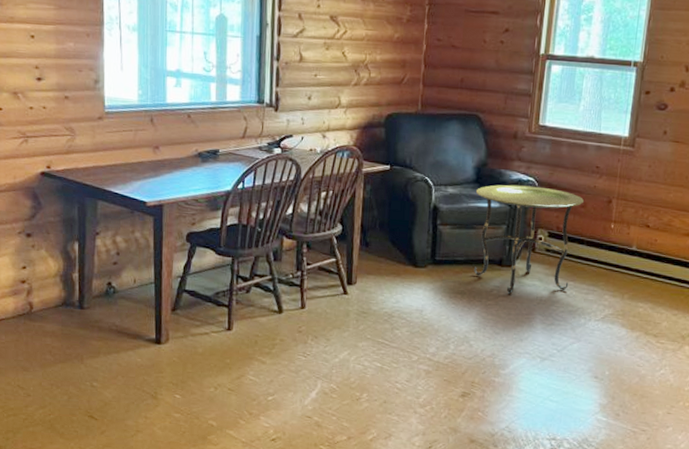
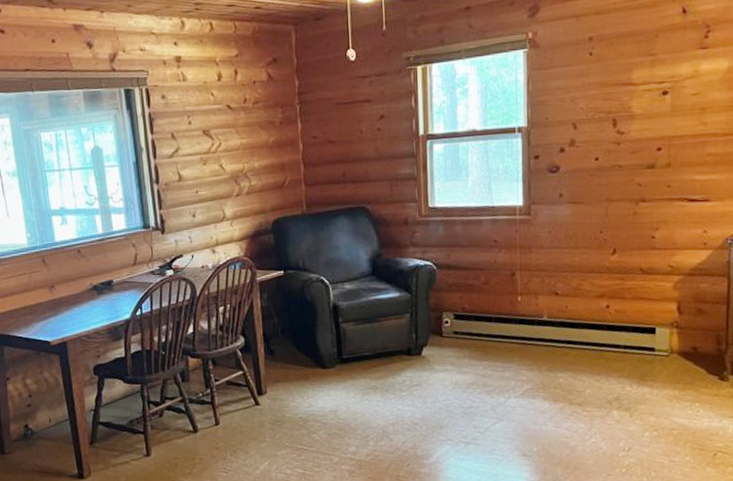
side table: present [473,184,584,296] -> none [373,269,486,384]

